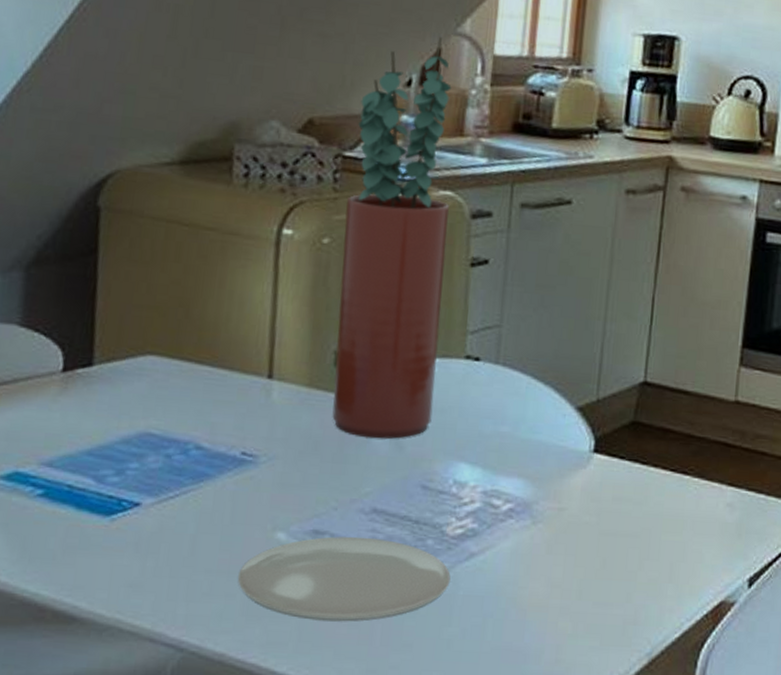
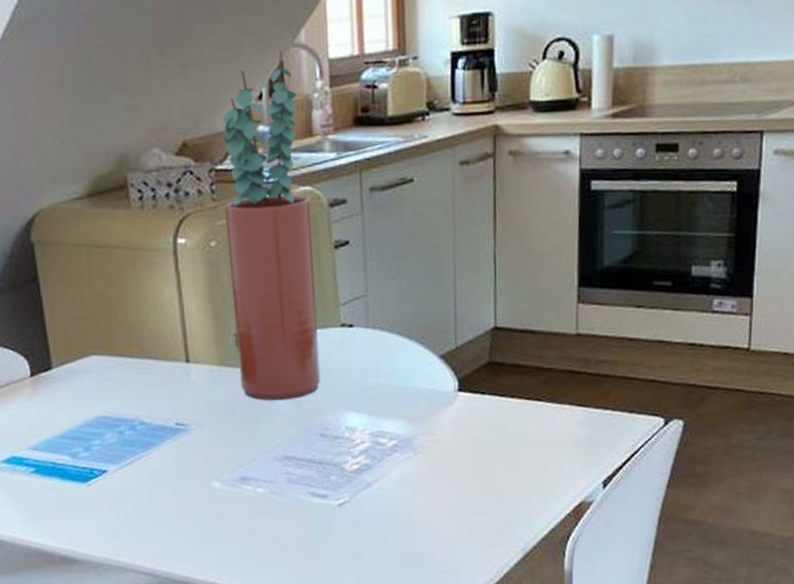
plate: present [237,536,451,622] -> none [189,479,354,546]

